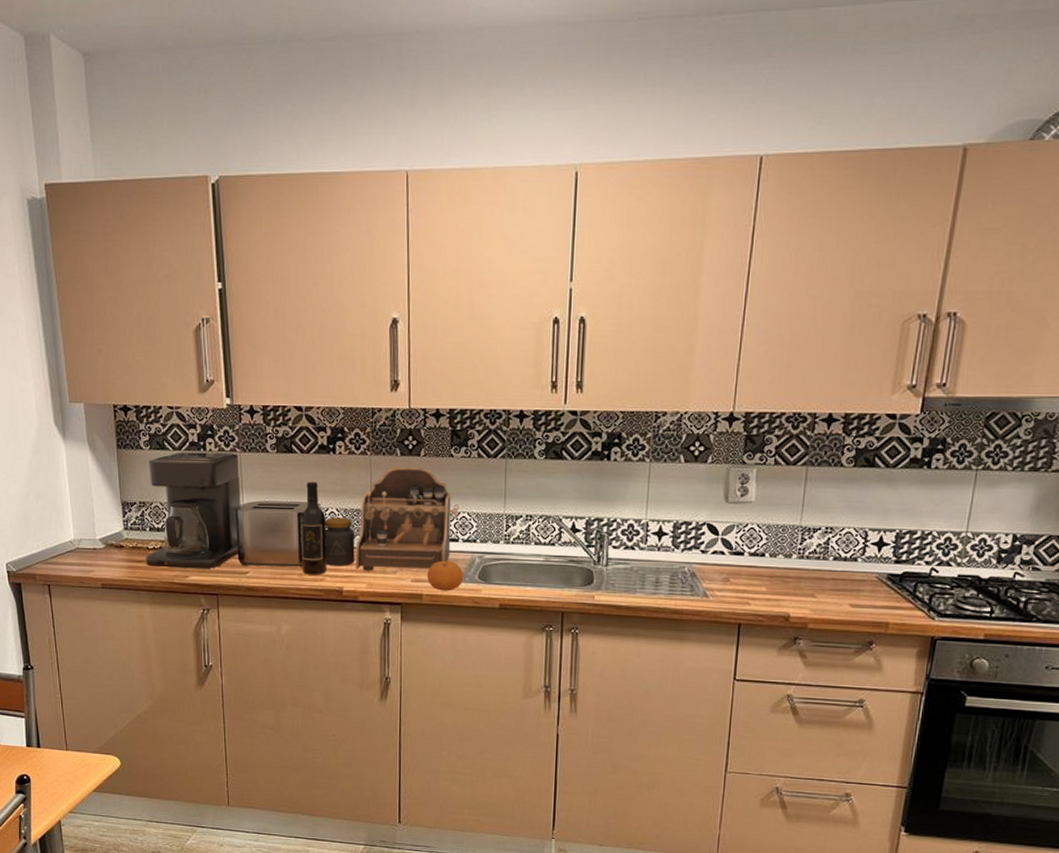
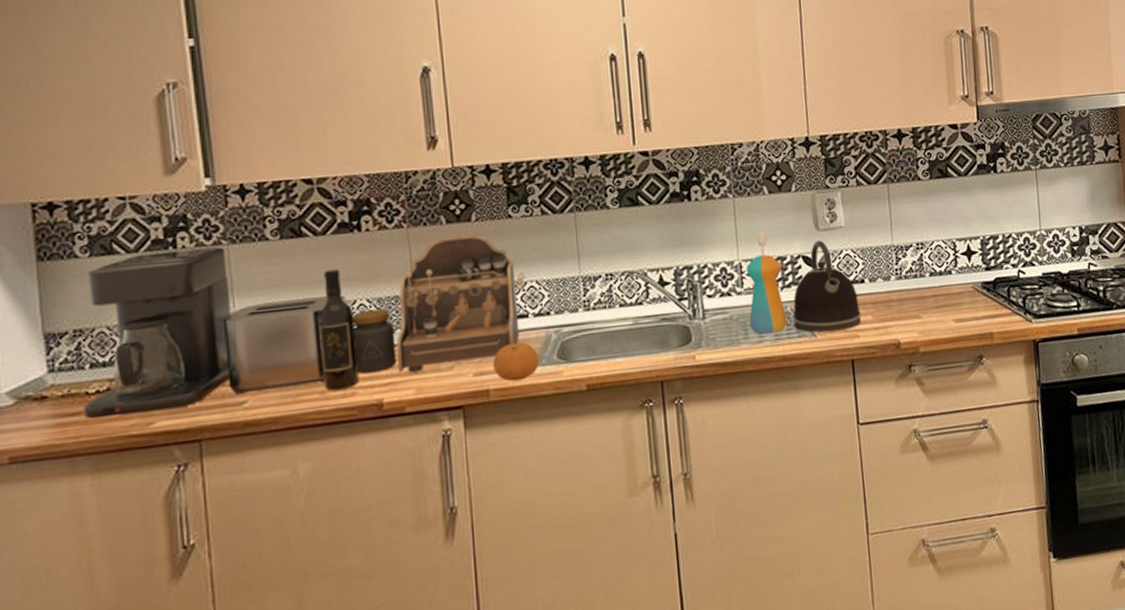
soap dispenser: none [646,496,686,589] -> present [746,231,788,335]
kettle: none [688,512,756,596] -> present [792,240,862,334]

